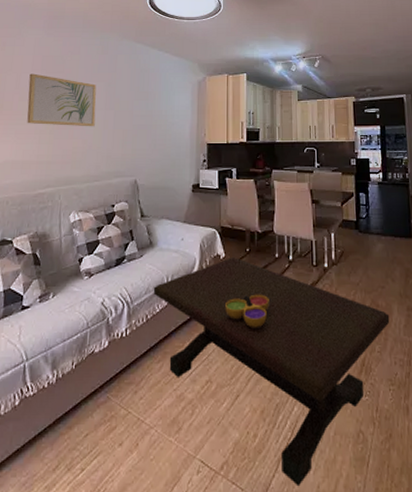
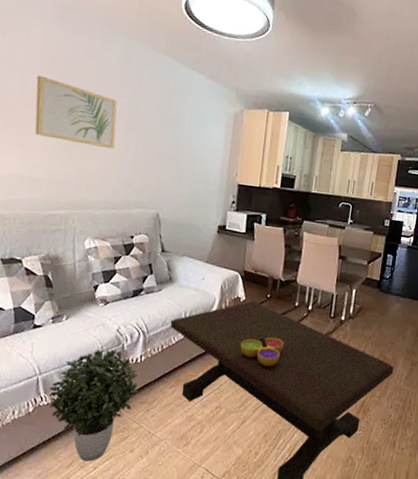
potted plant: none [35,325,125,462] -> present [48,349,139,462]

